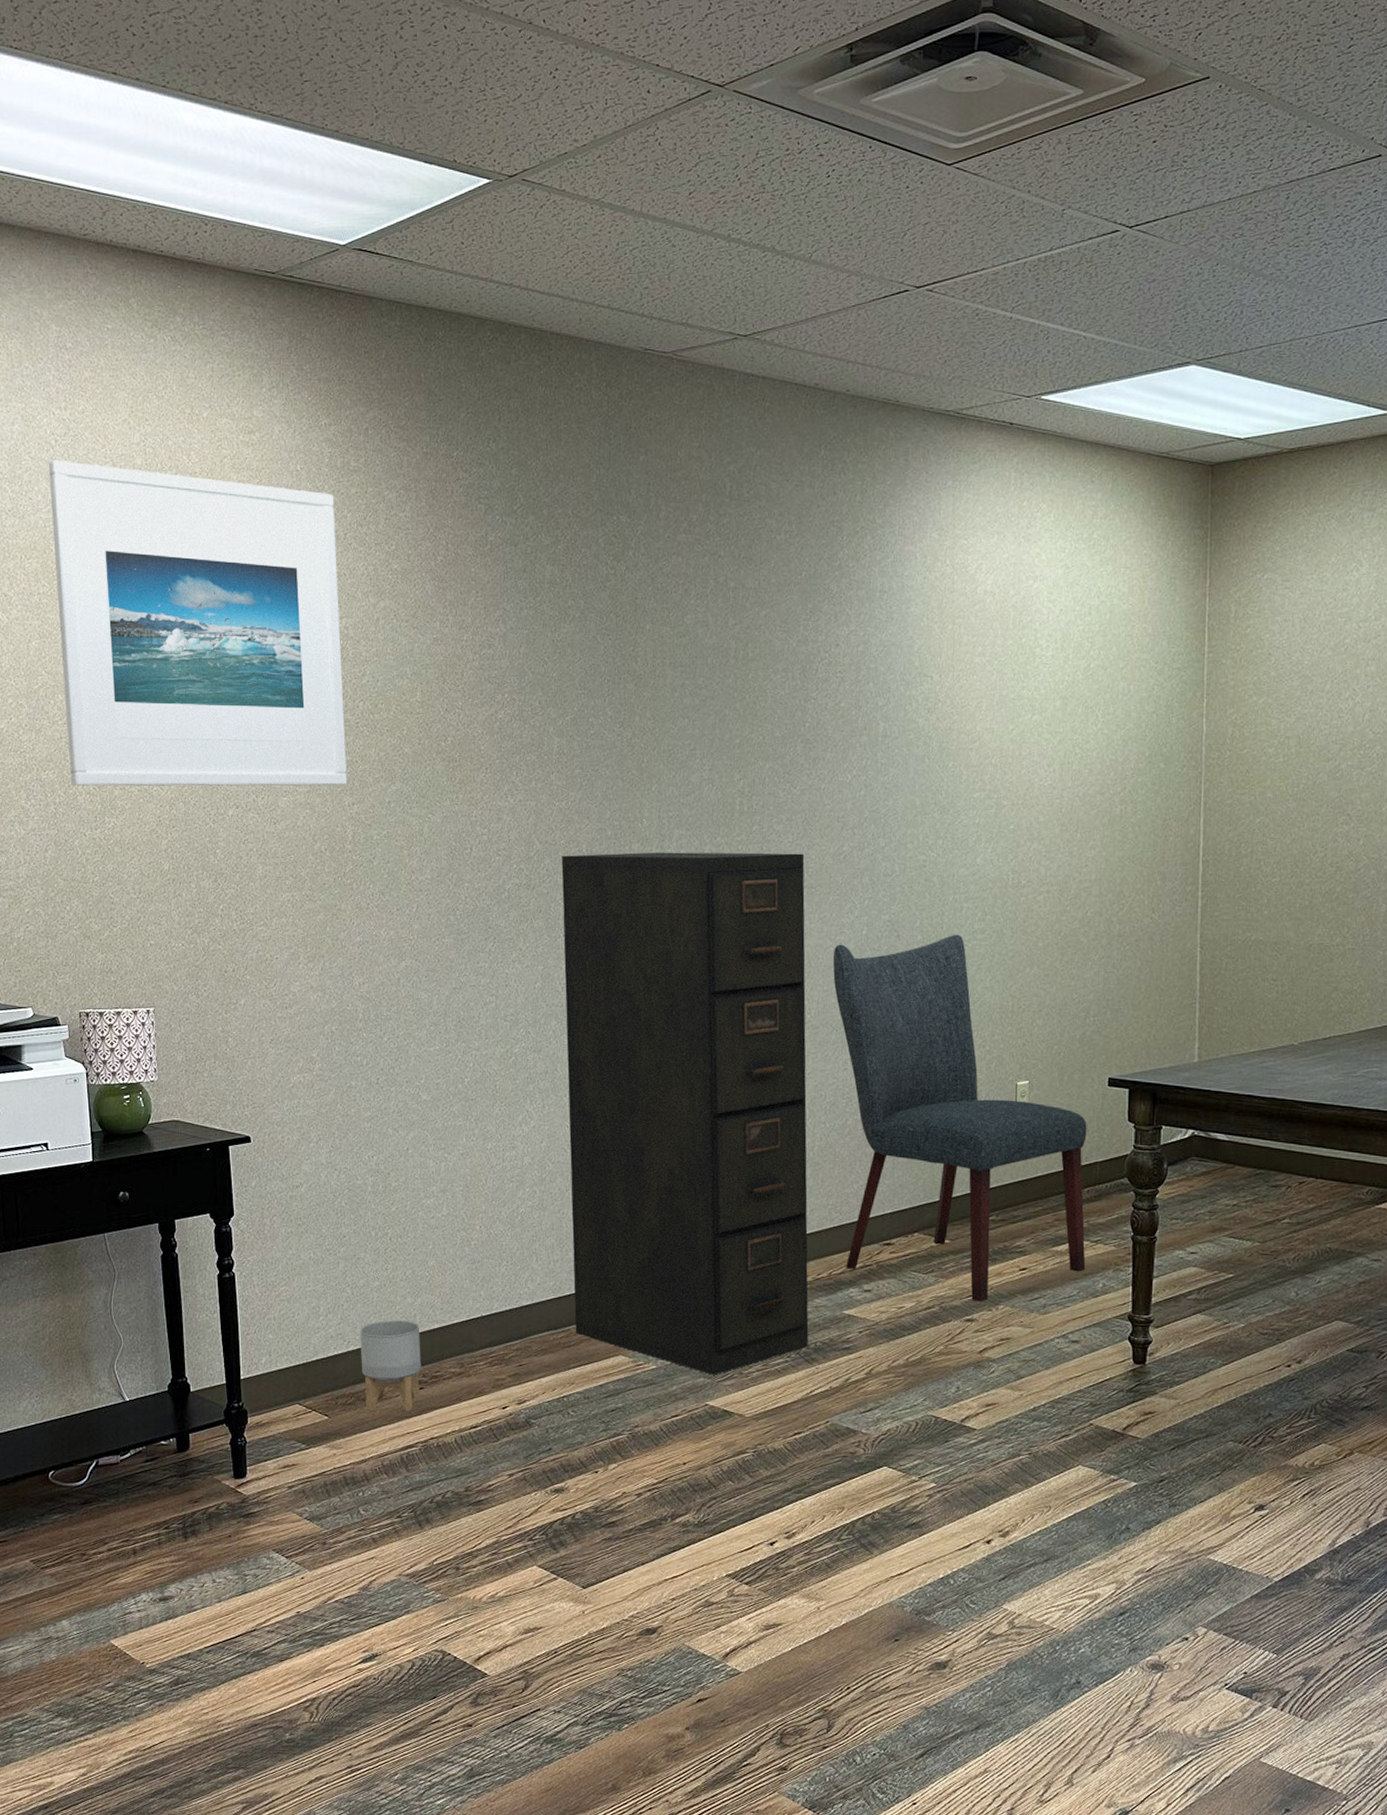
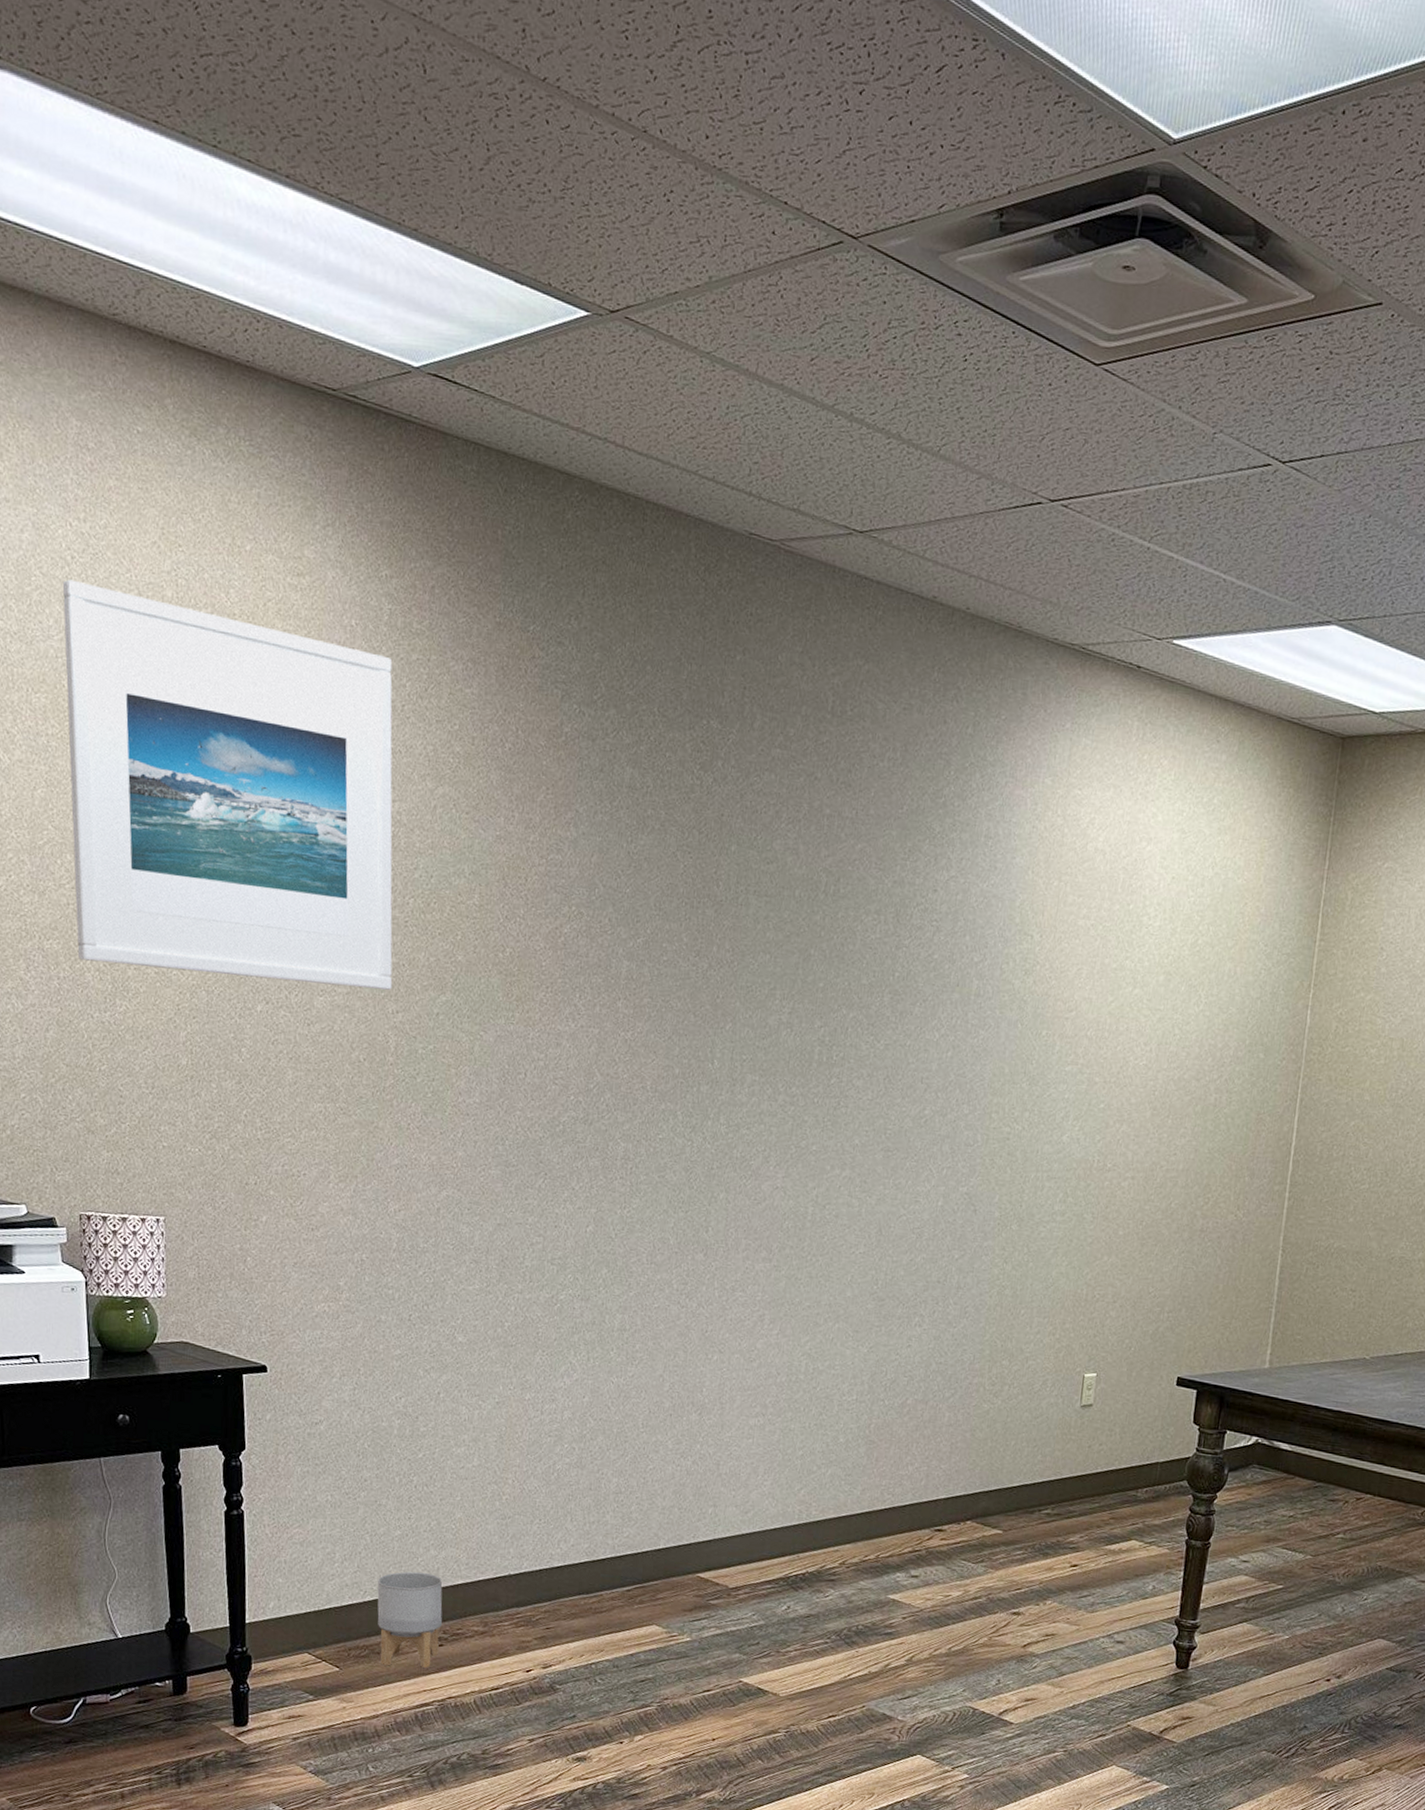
filing cabinet: present [561,852,809,1375] -> none [607,1090,884,1652]
chair: present [833,934,1087,1302] -> none [894,1213,1152,1596]

